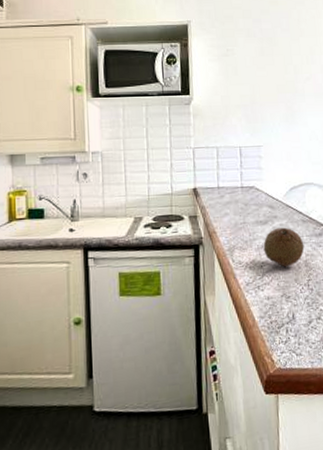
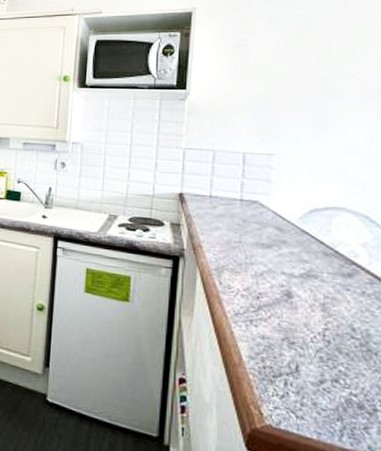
fruit: present [263,227,305,267] -> none [263,255,323,307]

